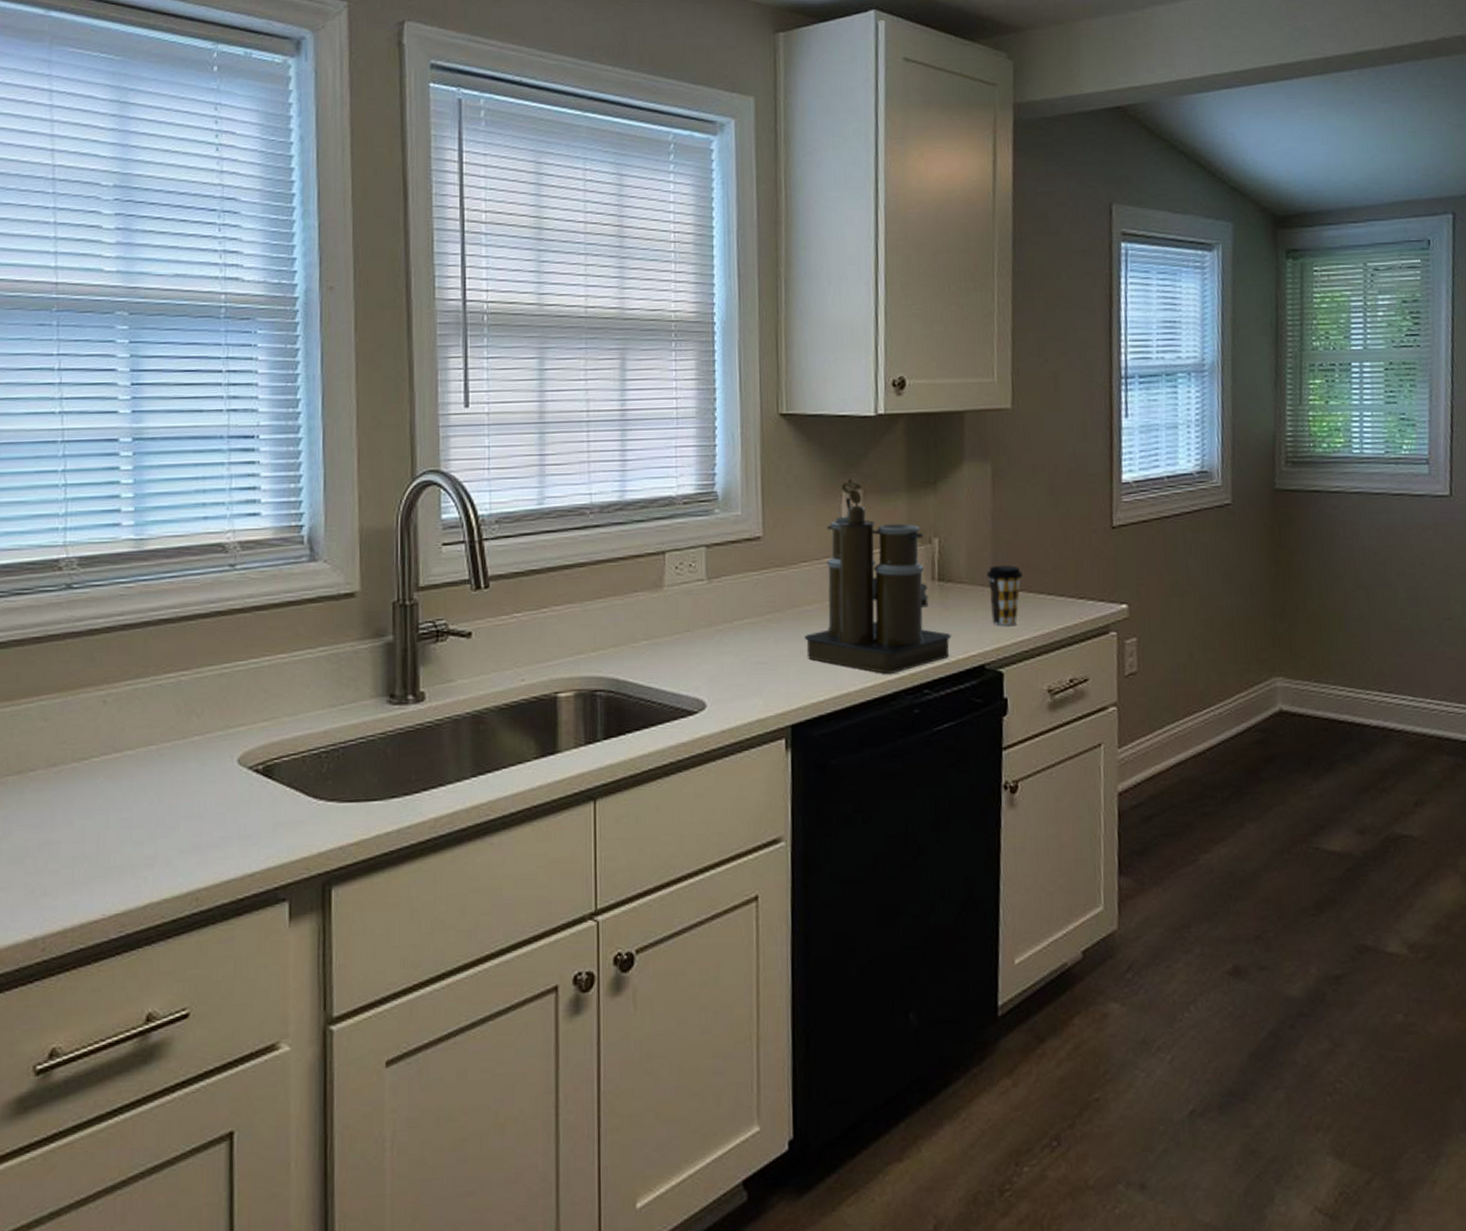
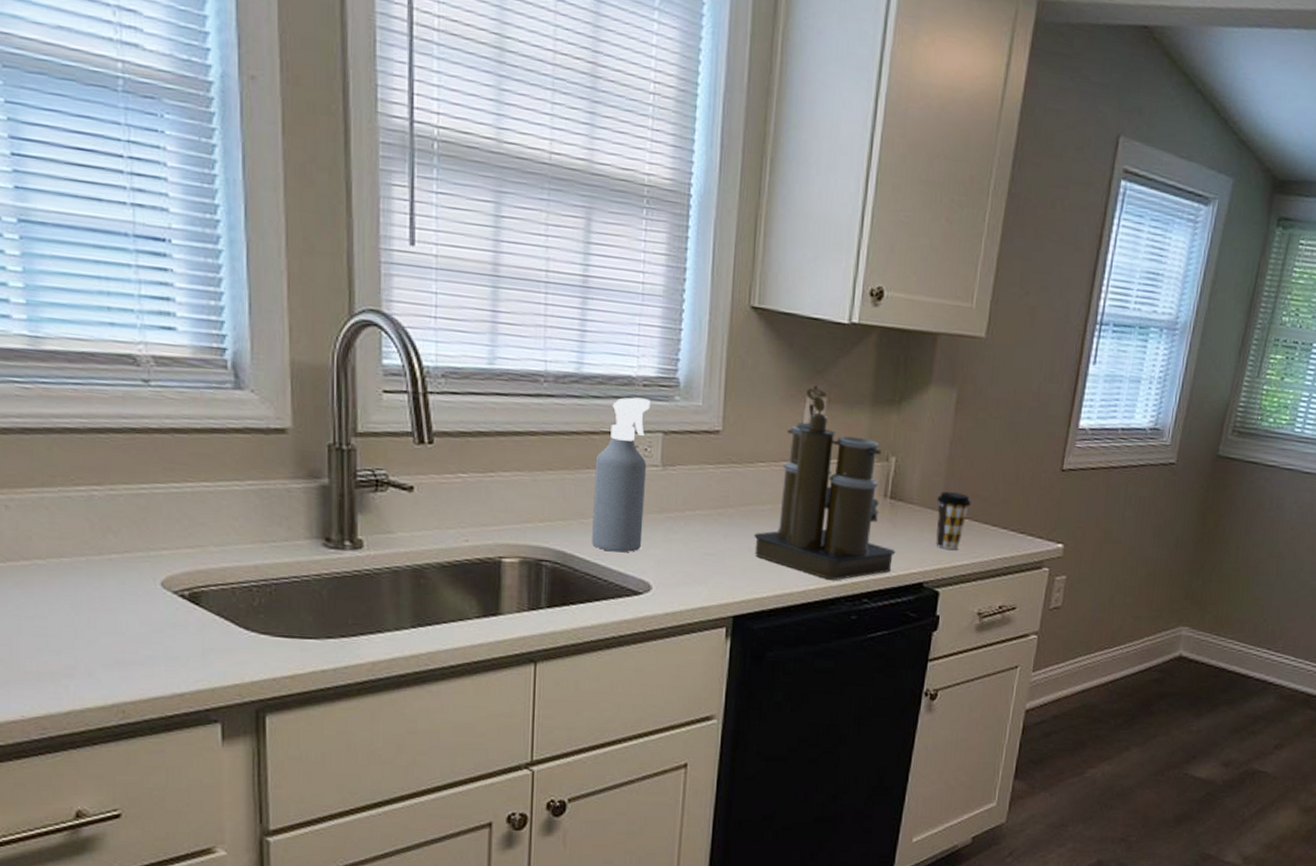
spray bottle: none [642,515,693,673] -> present [592,397,650,553]

